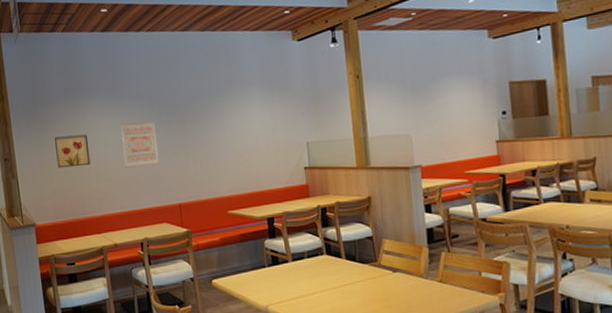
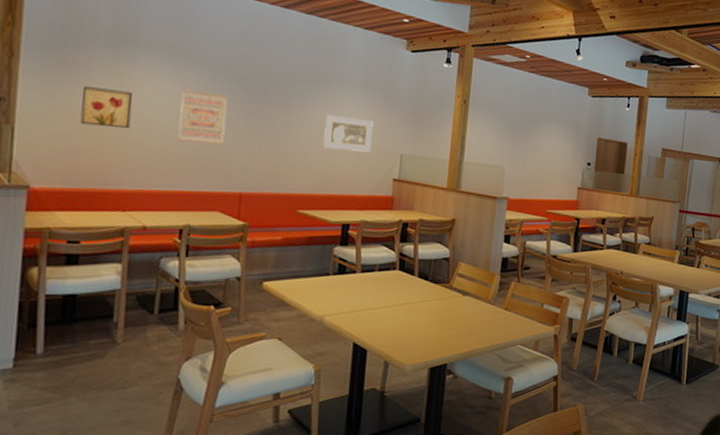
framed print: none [235,116,279,150] -> present [323,115,374,153]

